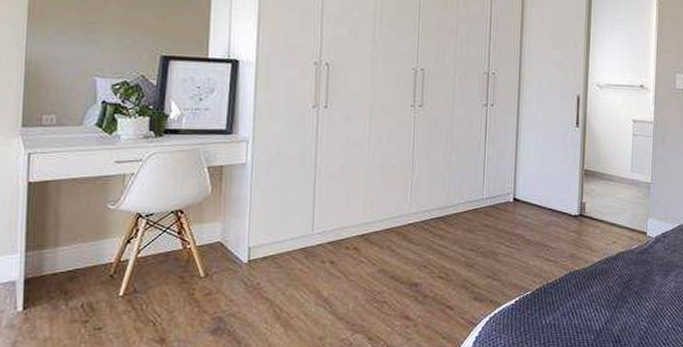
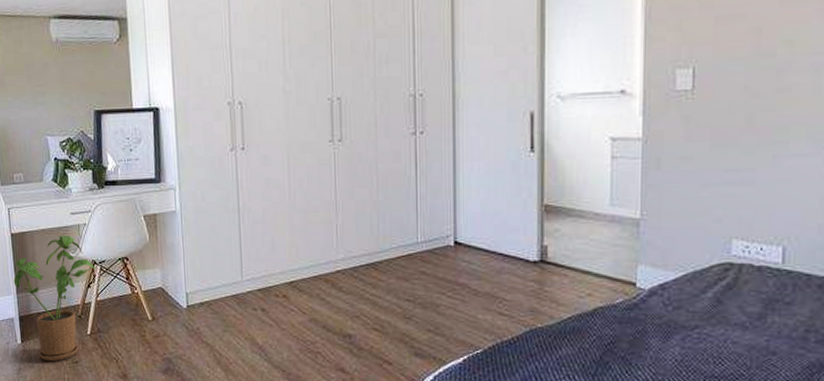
house plant: none [23,186,140,330] -> present [13,236,96,362]

